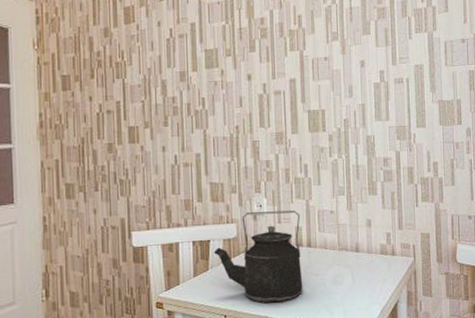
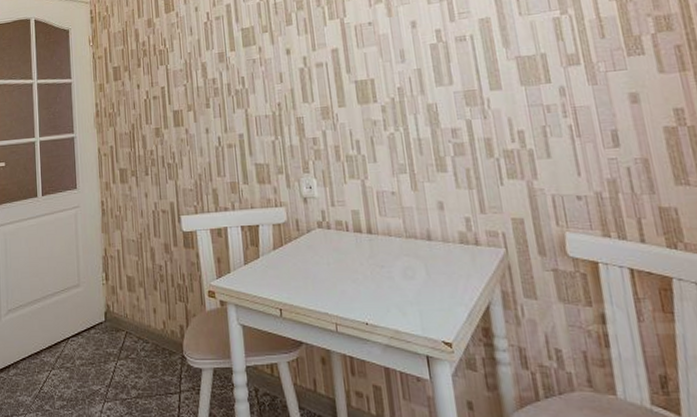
kettle: present [213,210,303,303] -> none [263,192,367,298]

